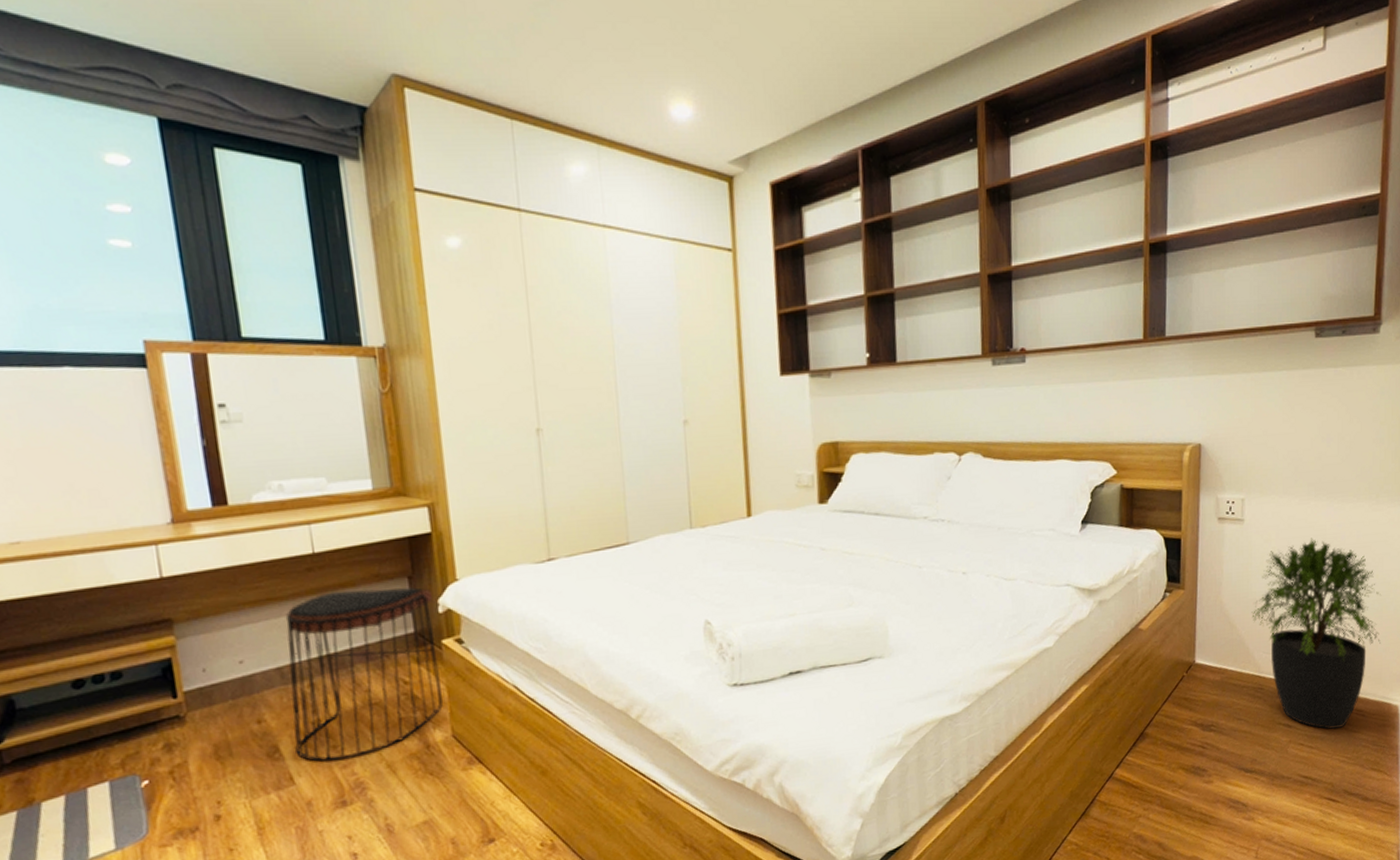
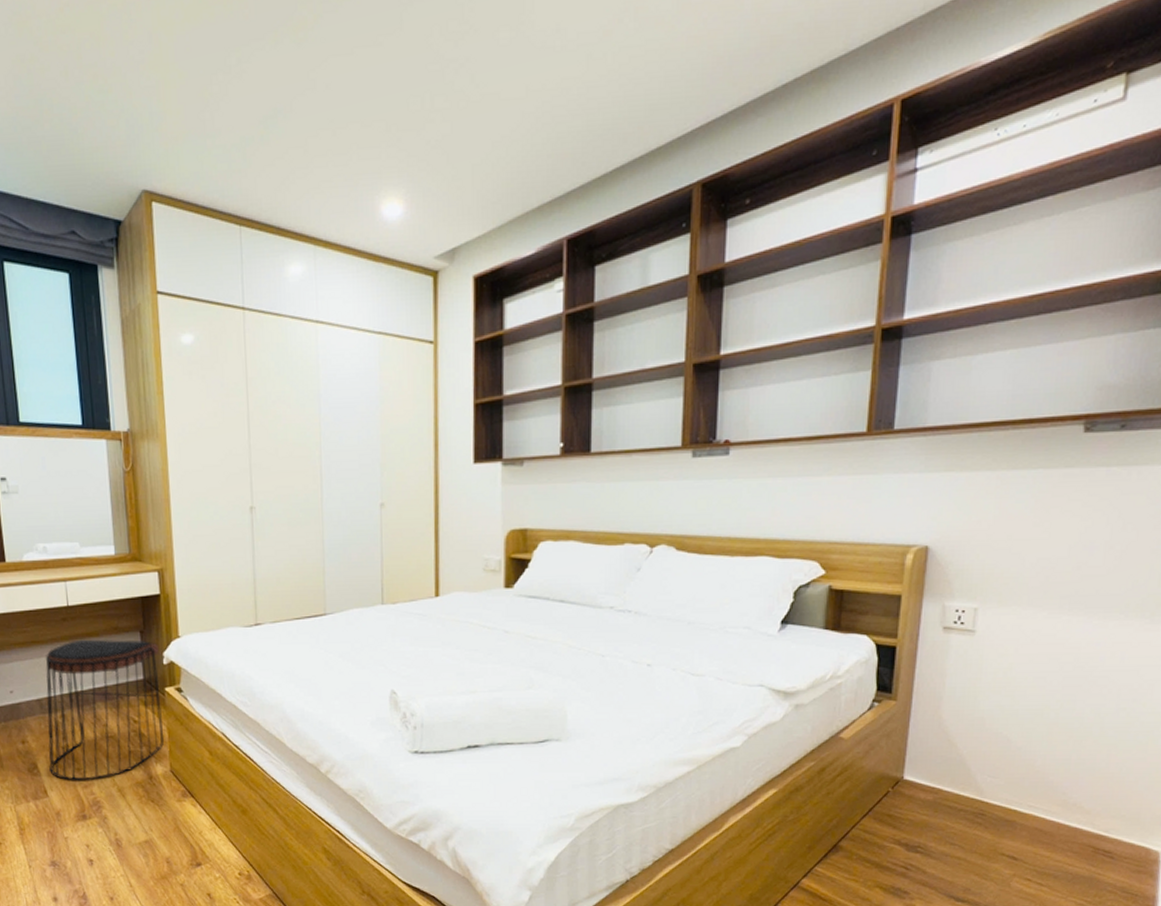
potted plant: present [1251,538,1381,729] -> none [977,656,1147,867]

